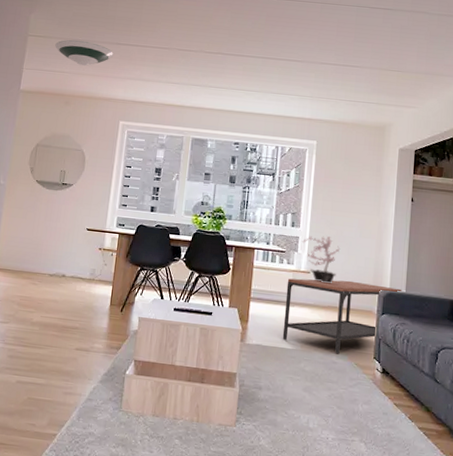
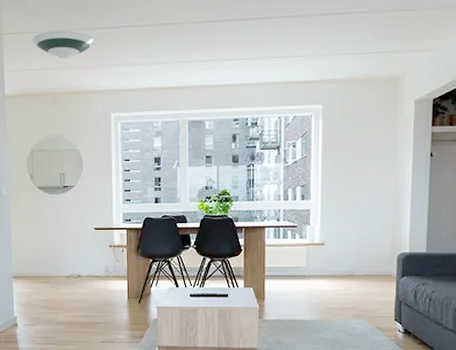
coffee table: present [282,278,402,354] -> none [300,247,422,320]
potted plant: present [301,236,341,283] -> none [313,205,355,252]

